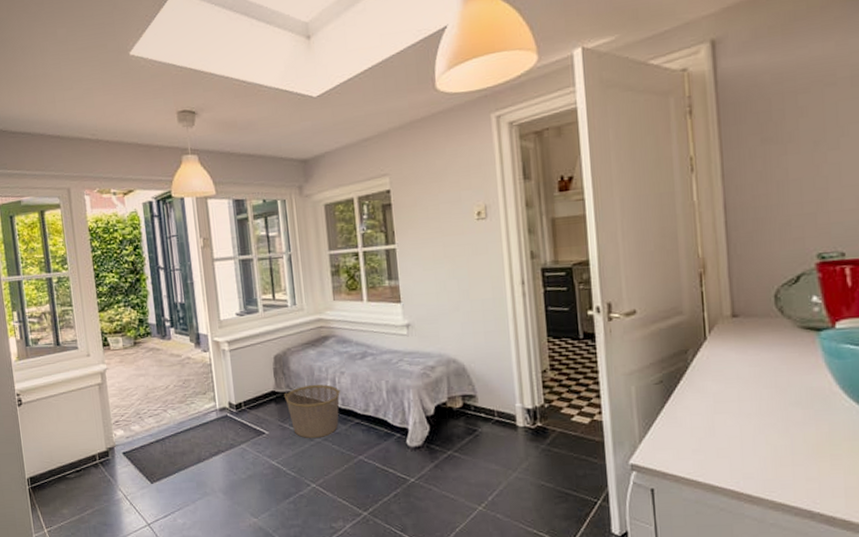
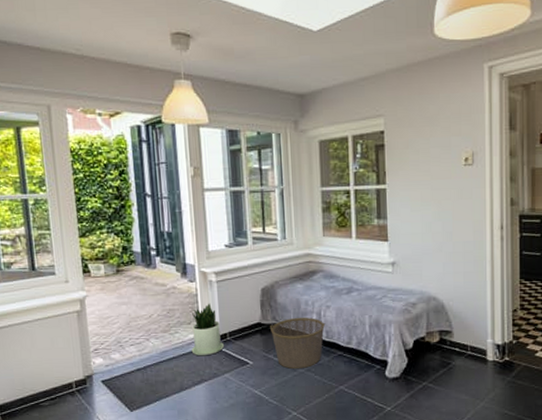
planter: none [205,372,240,427] -> present [191,303,225,356]

